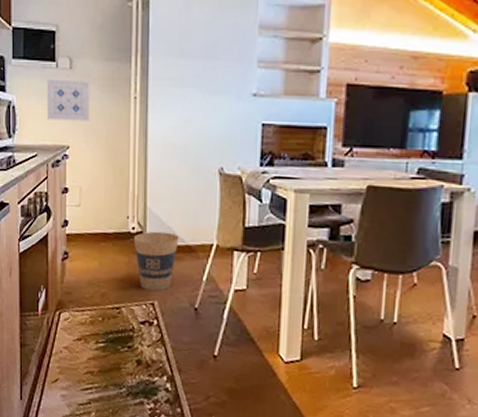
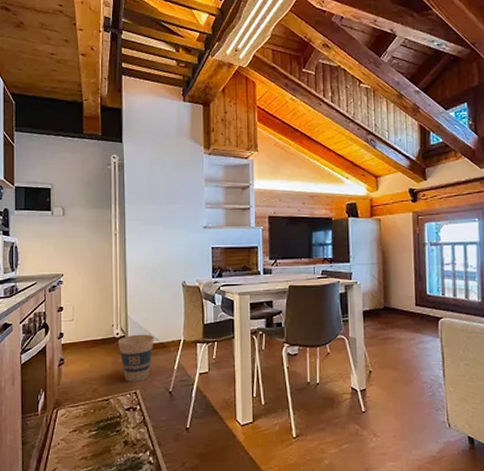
wall art: present [46,78,90,122] -> none [44,223,80,255]

